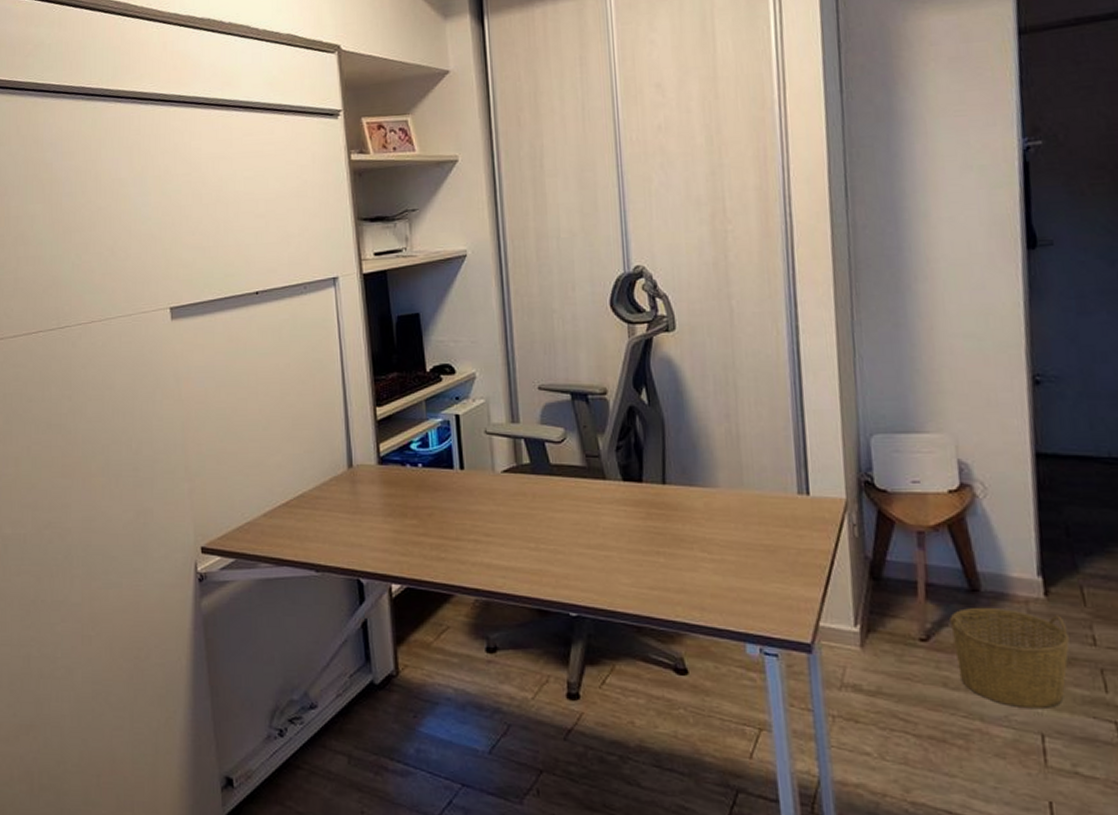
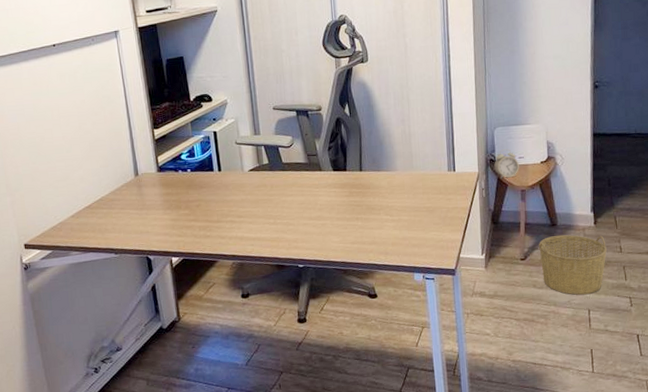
alarm clock: none [871,467,913,511] -> present [494,149,519,179]

